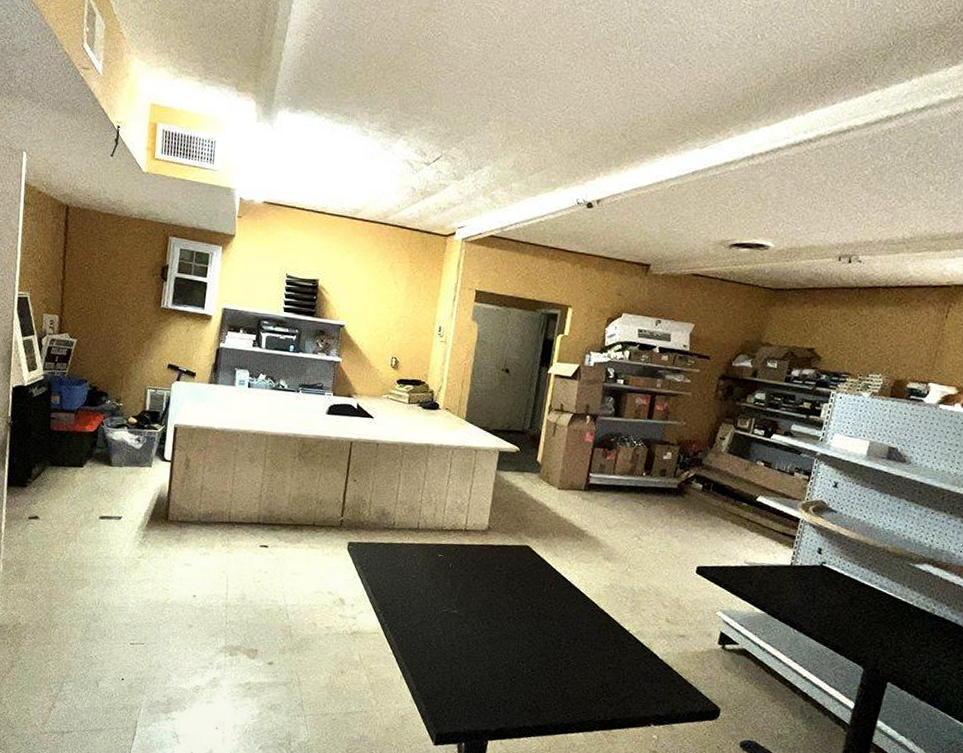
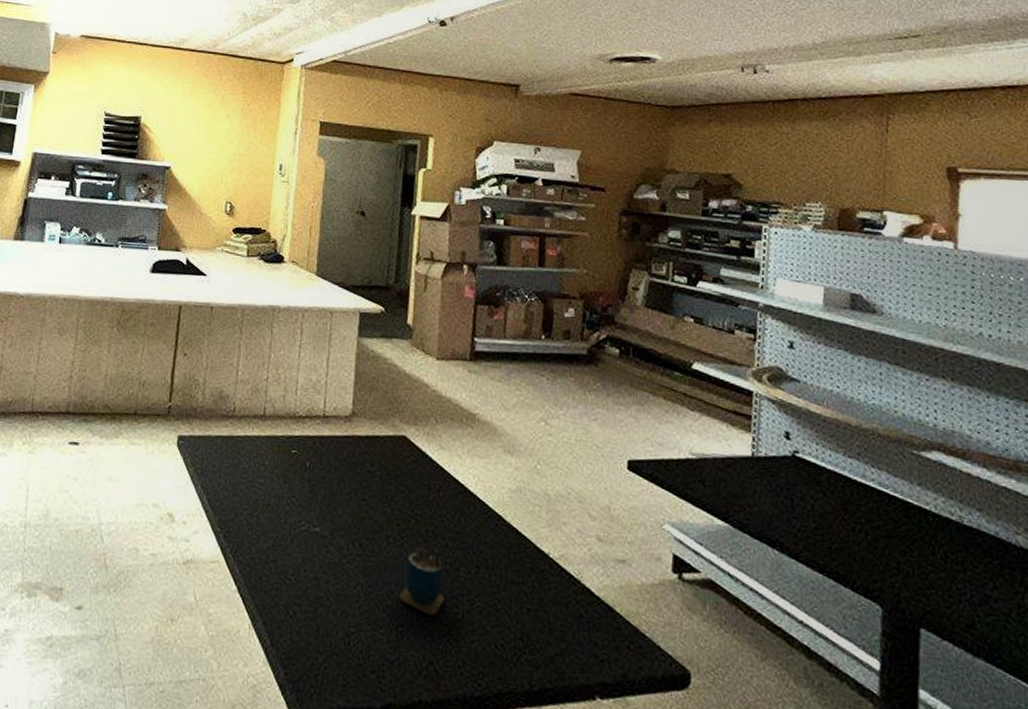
cup: none [514,619,550,671] -> present [399,539,444,616]

